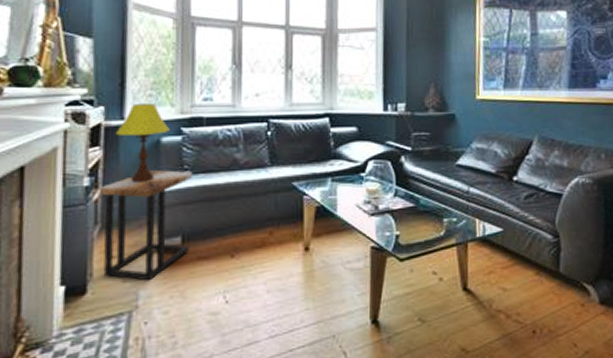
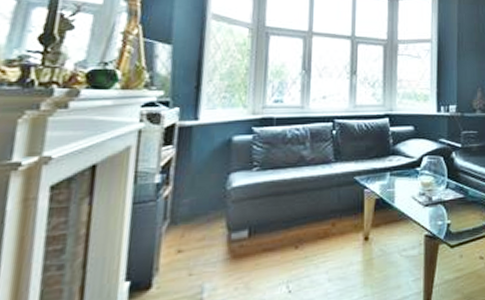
side table: present [99,170,192,281] -> none [169,167,261,274]
table lamp: present [116,104,170,184] -> none [190,105,241,180]

